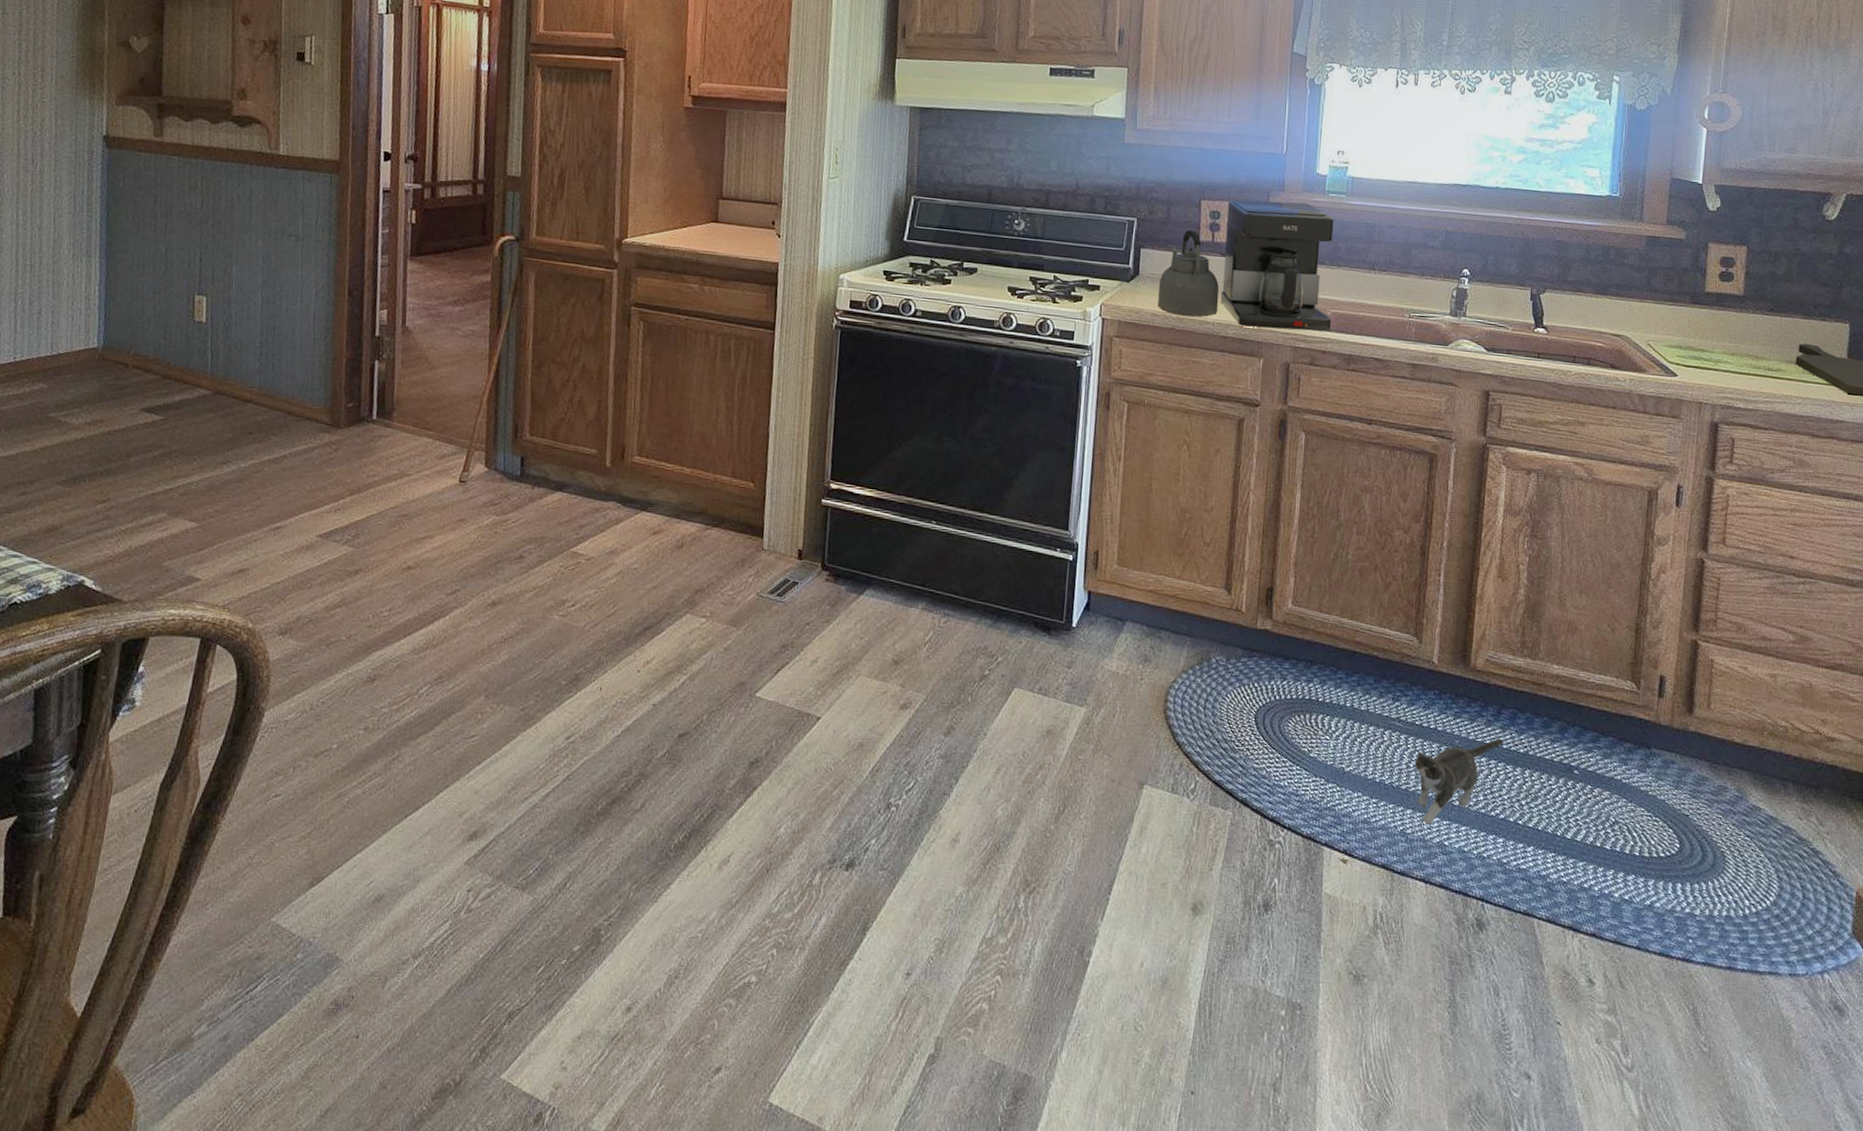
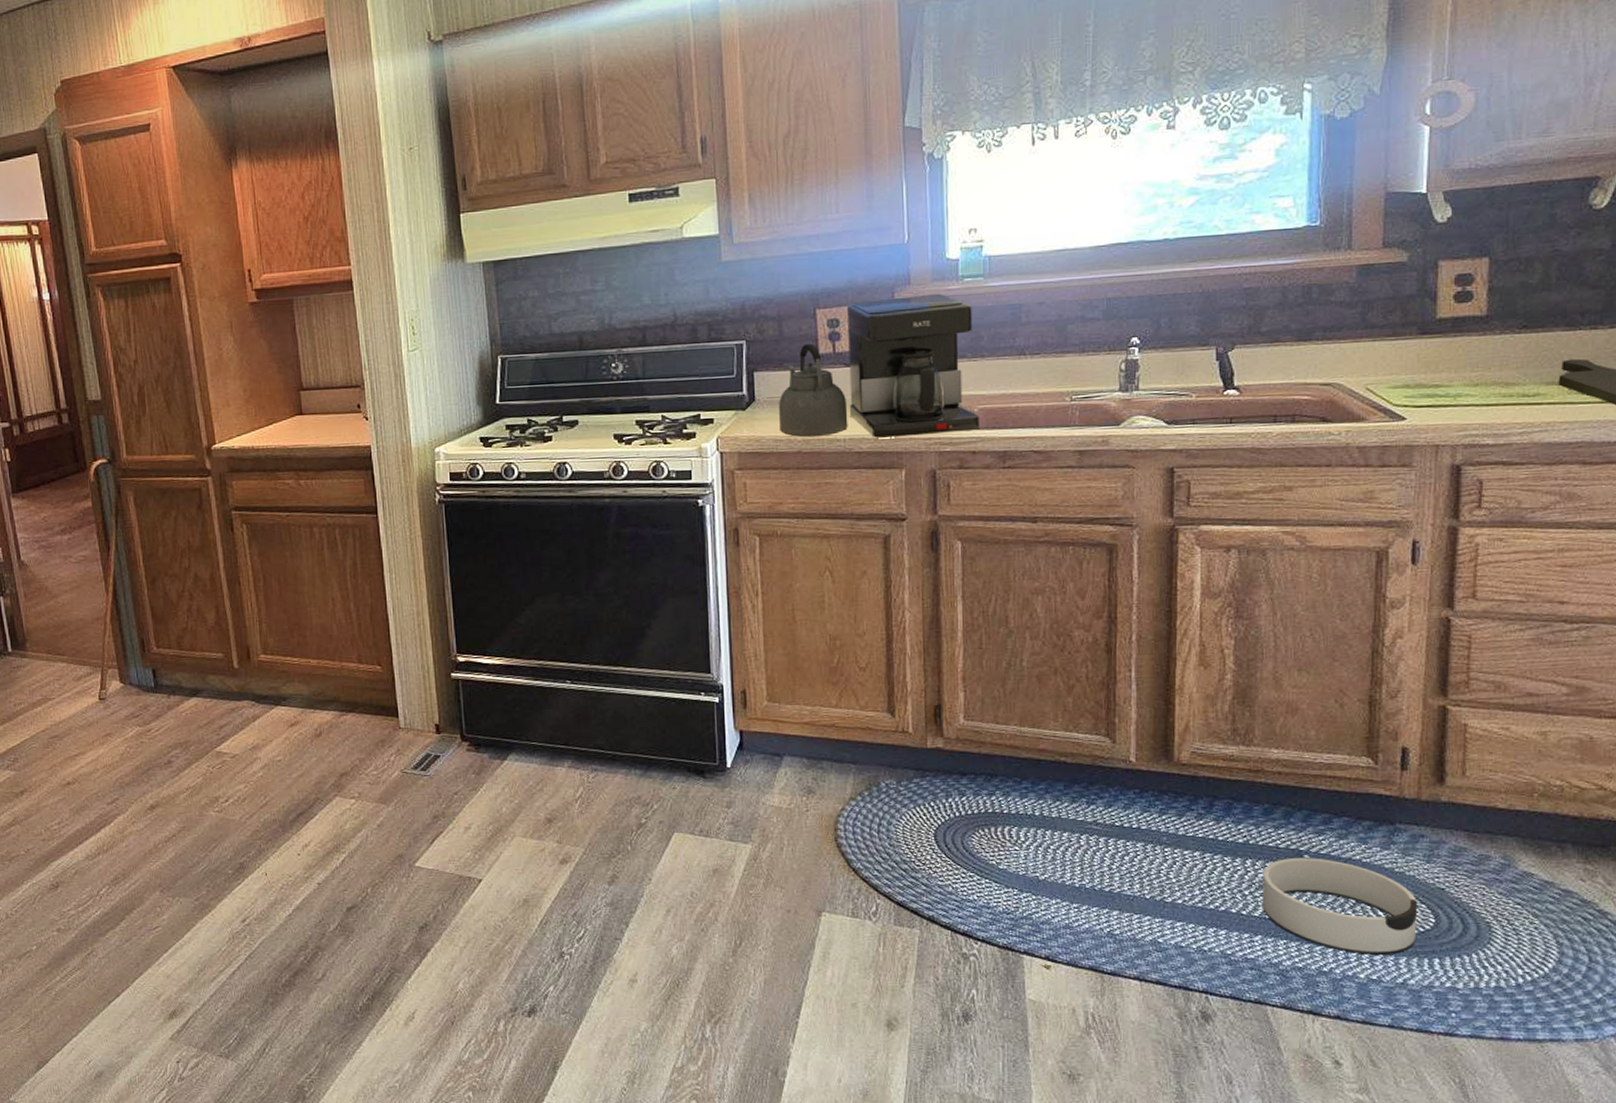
cat: present [1414,738,1504,825] -> none [1117,831,1220,924]
pet bowl: none [1535,772,1667,876] -> present [1261,857,1418,955]

